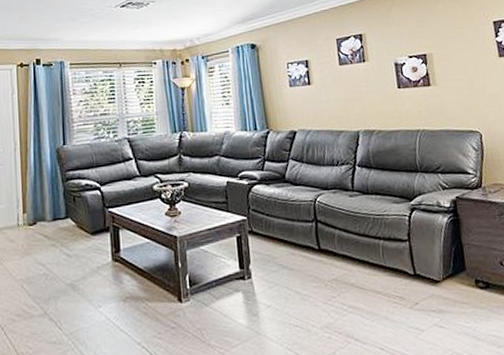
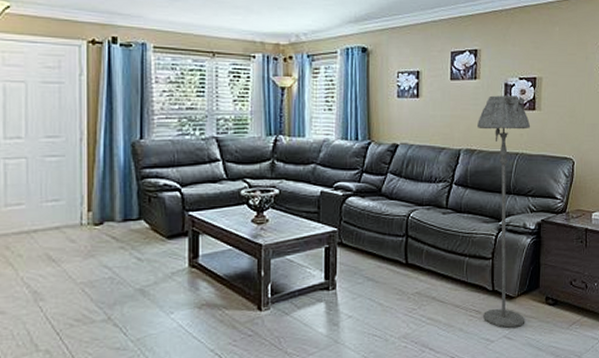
floor lamp: none [372,73,455,315] -> present [478,95,531,328]

